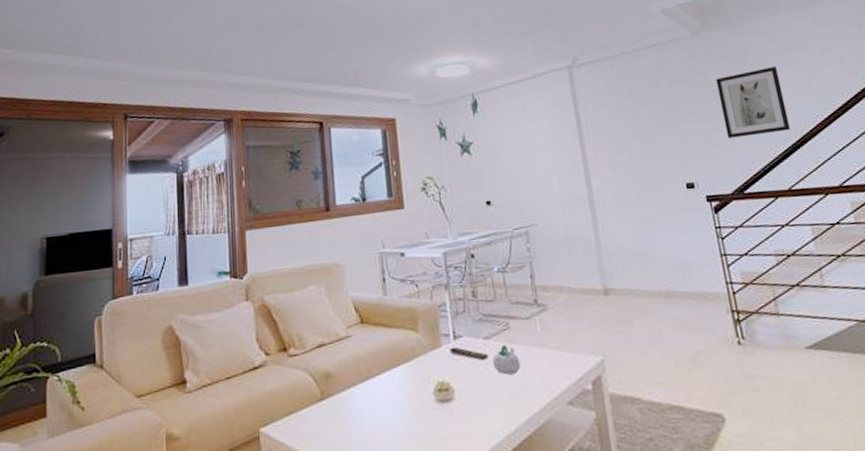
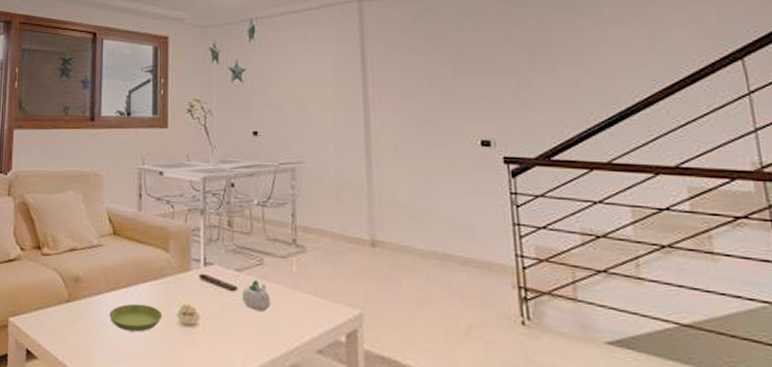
saucer: none [365,388,419,419] -> present [109,303,163,332]
wall art: present [715,66,791,139] -> none [532,20,620,97]

